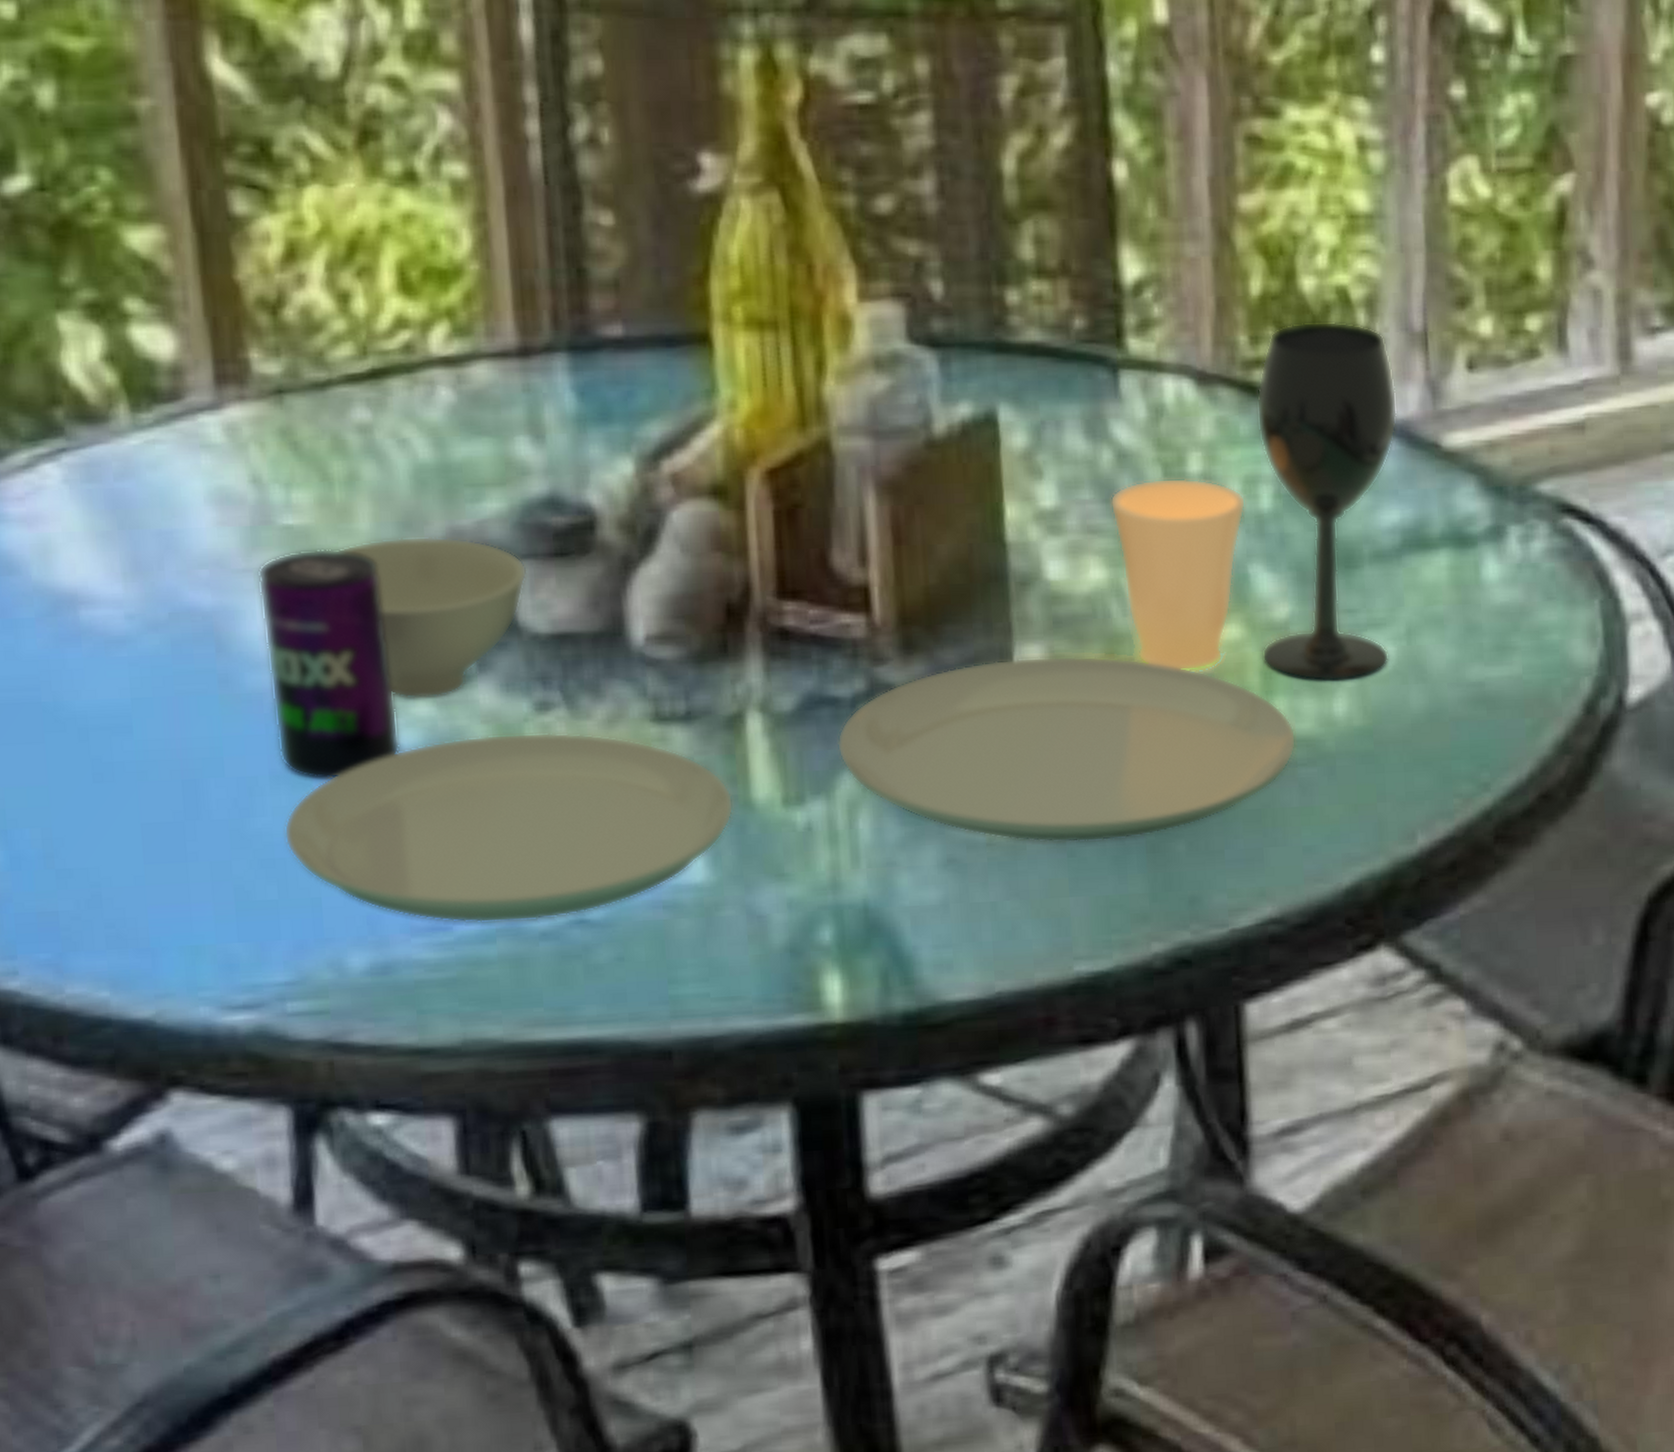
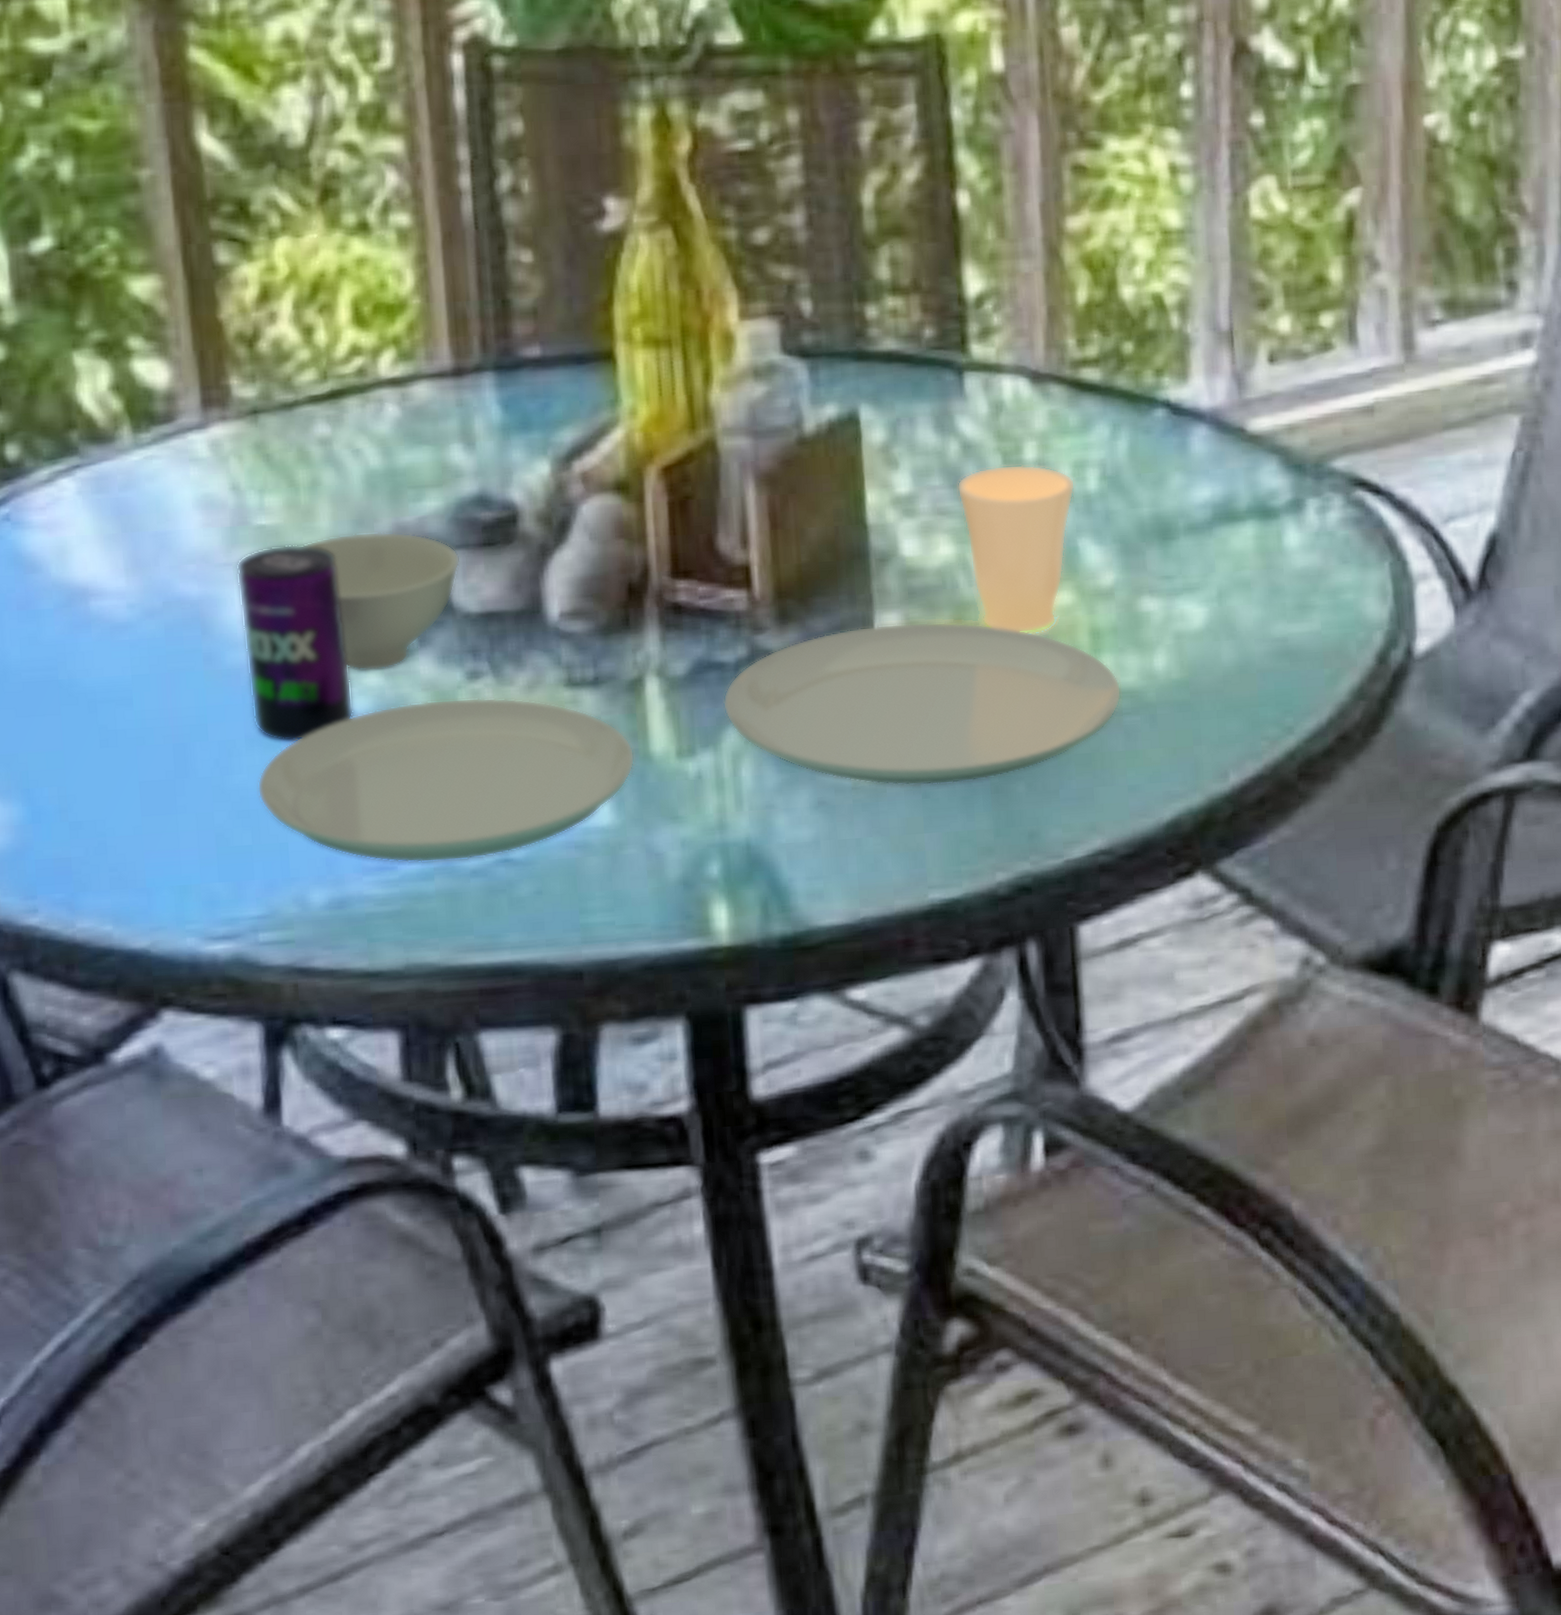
wine glass: present [1256,321,1398,681] -> none [1083,324,1208,639]

